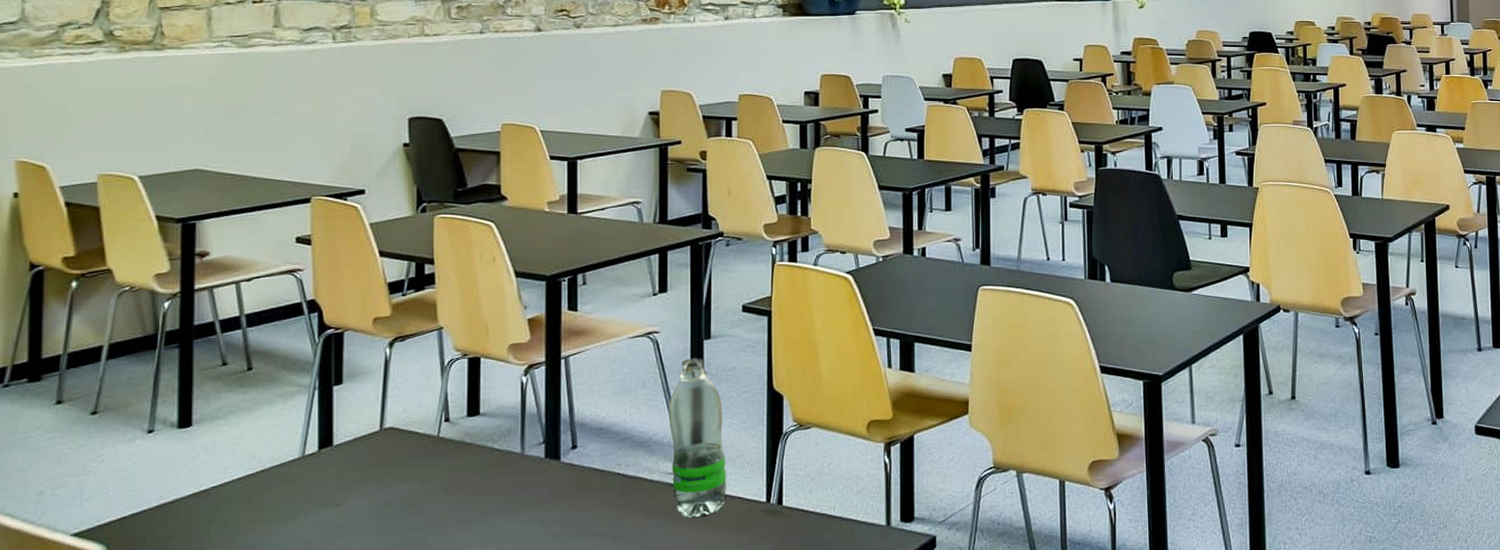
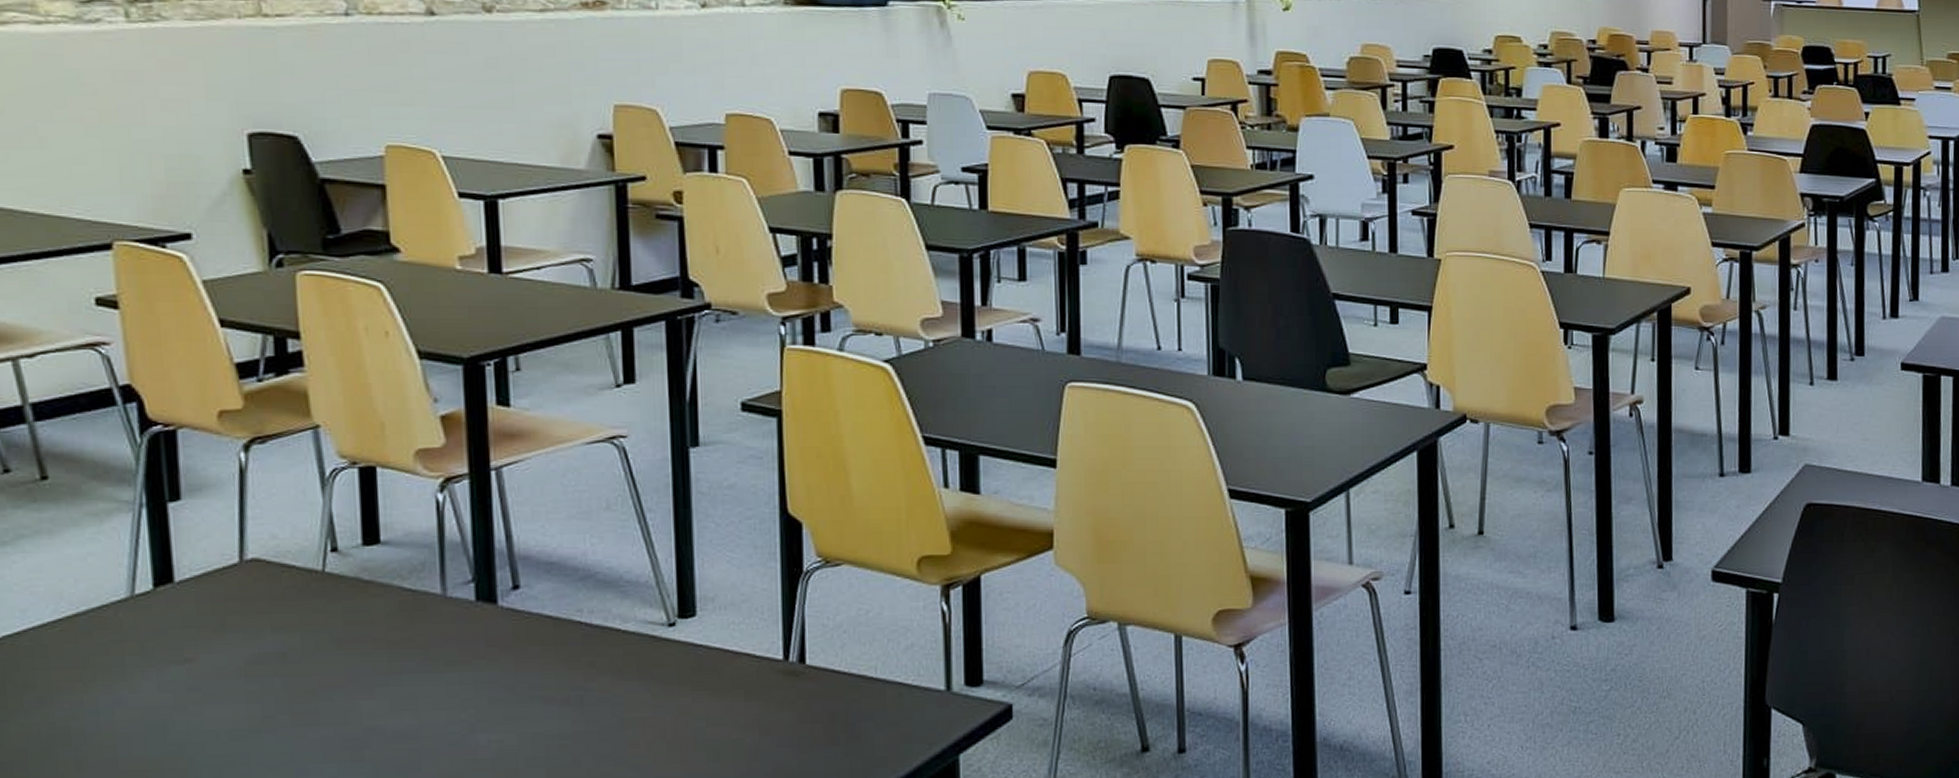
bottle: present [669,358,727,518] -> none [645,472,729,680]

